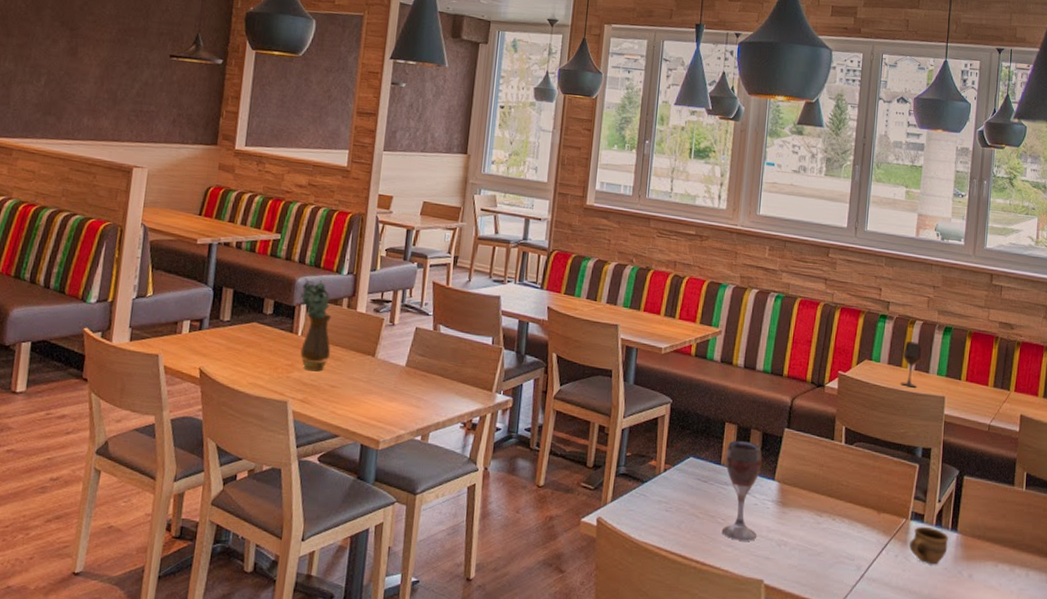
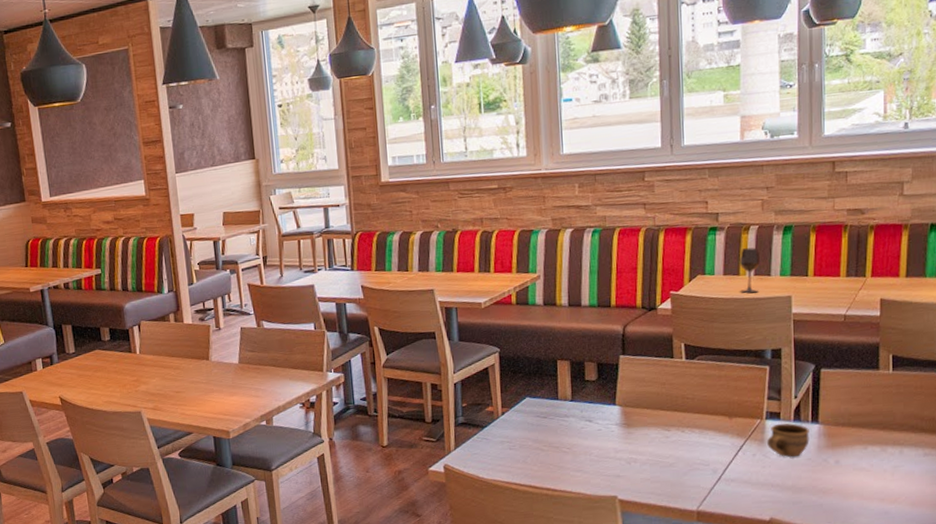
vase: present [300,278,331,372] -> none [130,302,169,383]
cup: present [721,440,762,541] -> none [561,374,605,465]

